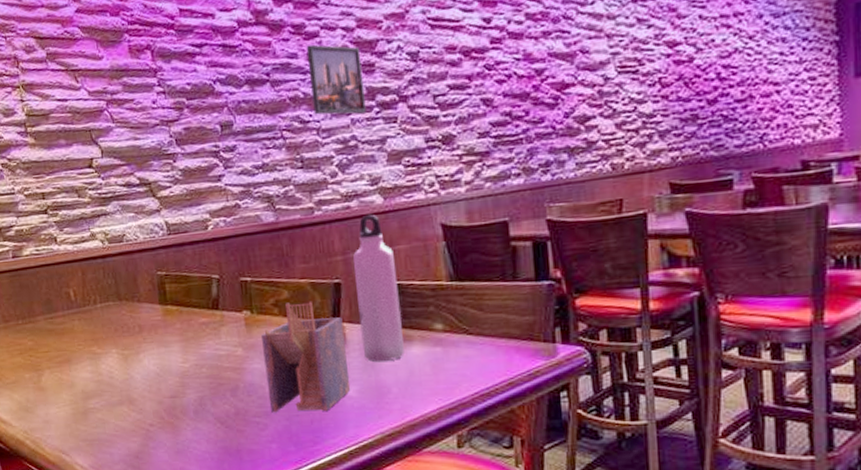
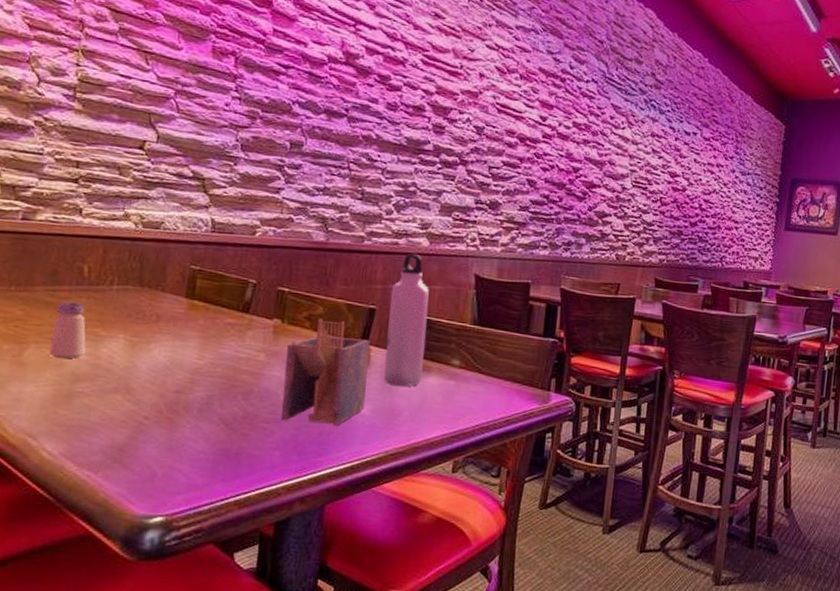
saltshaker: none [57,325,89,380] -> present [49,301,86,359]
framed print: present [306,44,366,115] -> none [382,95,435,166]

